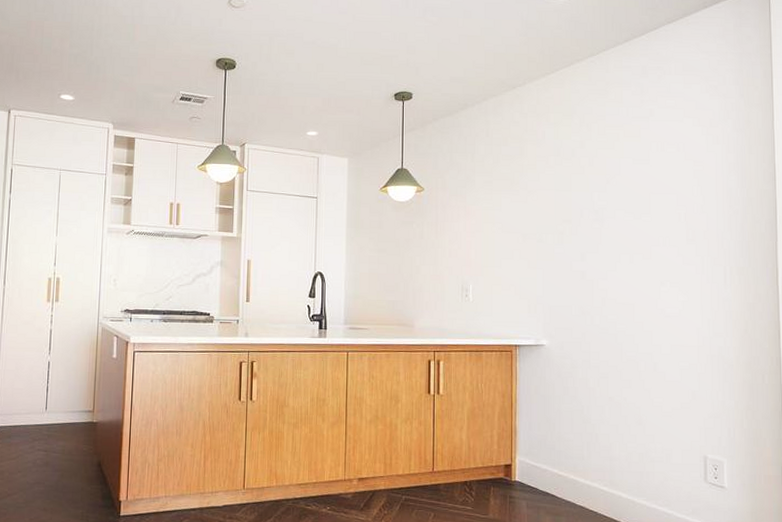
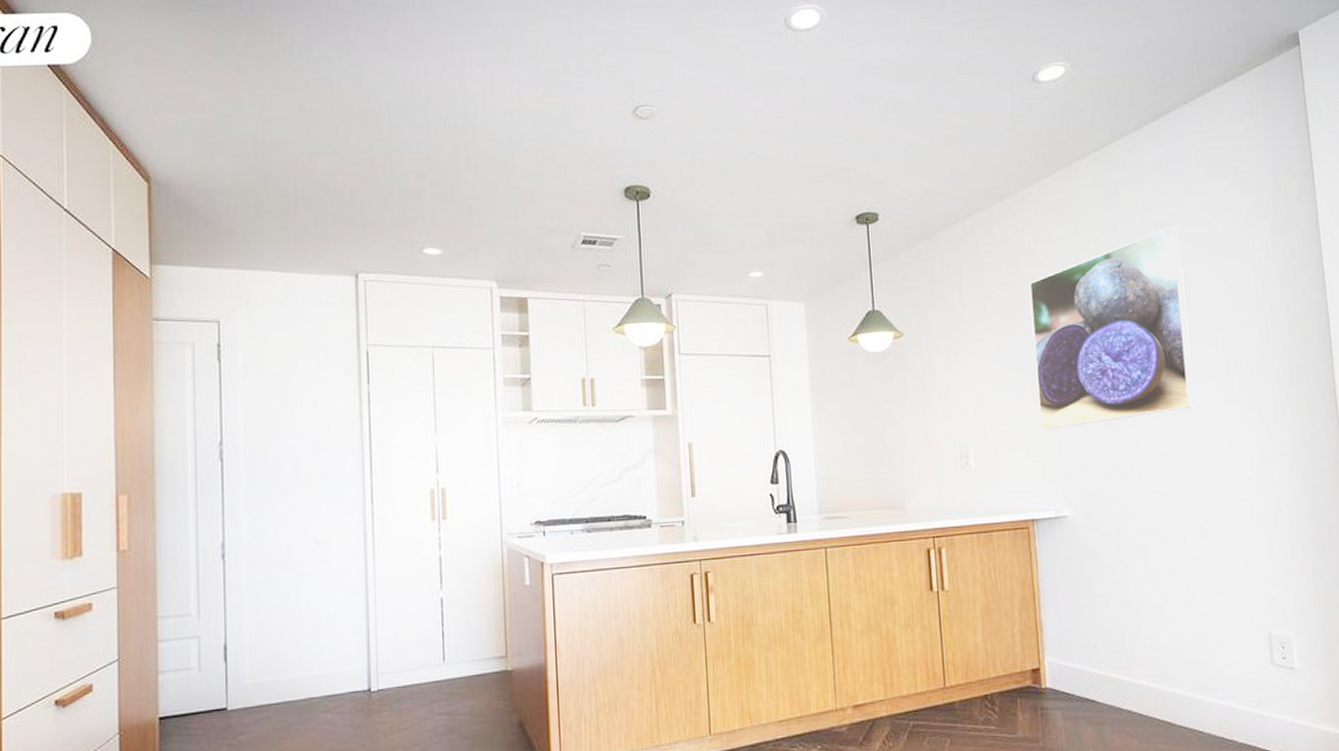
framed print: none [529,120,658,275] -> present [1029,226,1195,430]

